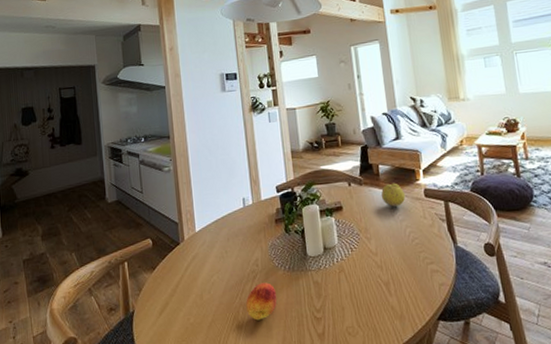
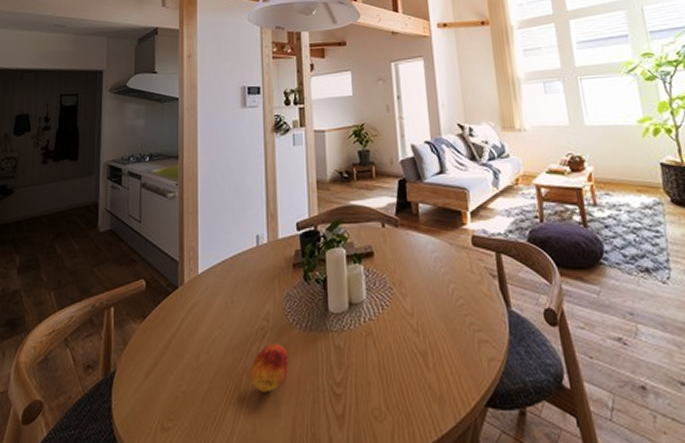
fruit: present [381,183,406,207] -> none [420,226,450,256]

